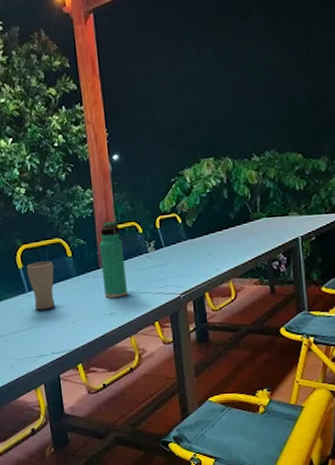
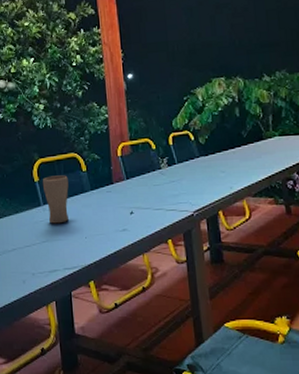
thermos bottle: present [99,221,128,299] -> none [113,137,141,214]

